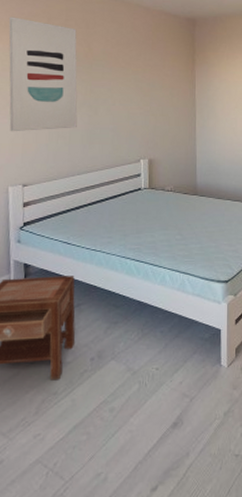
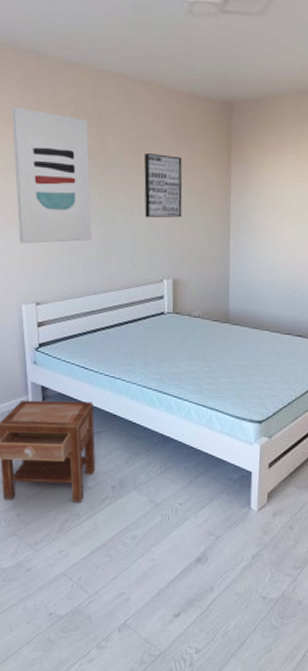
wall art: none [124,56,156,109] -> present [144,153,183,218]

